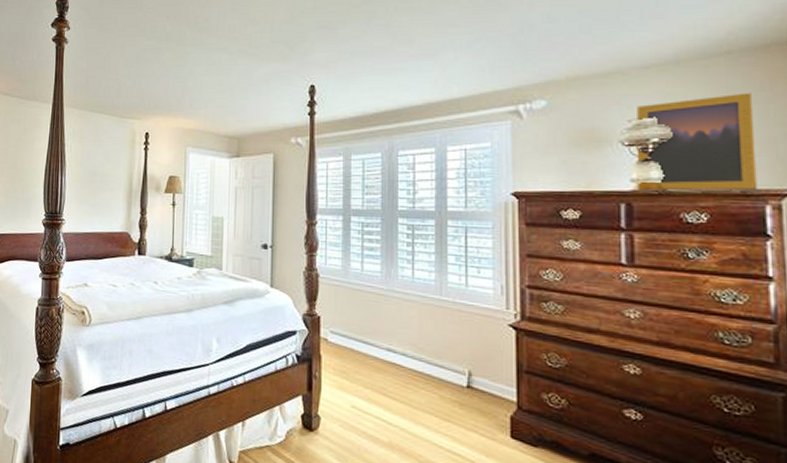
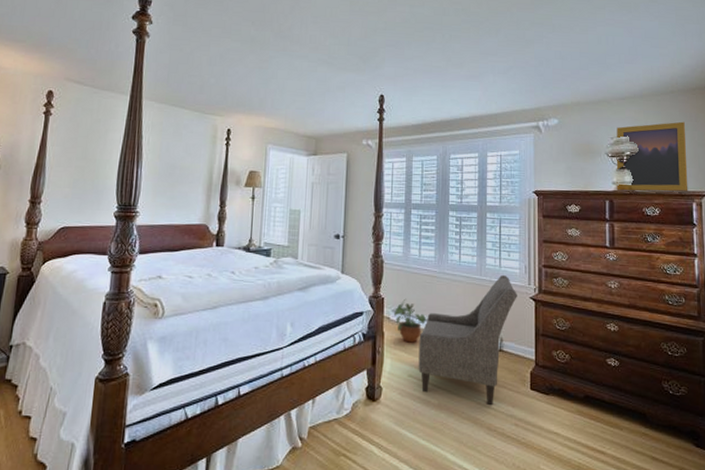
potted plant: none [331,318,371,370] -> present [393,298,426,343]
chair: none [363,295,491,451] -> present [418,274,517,405]

